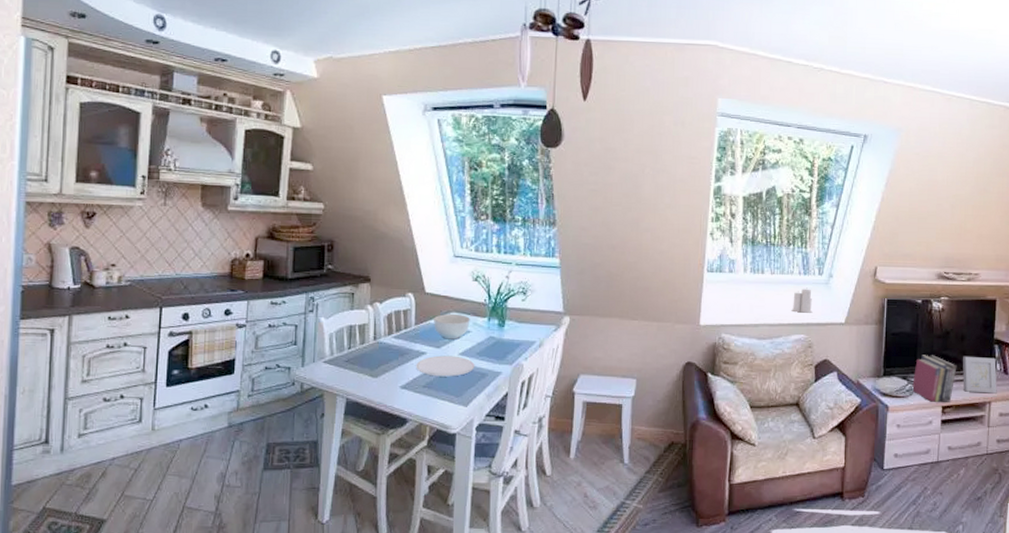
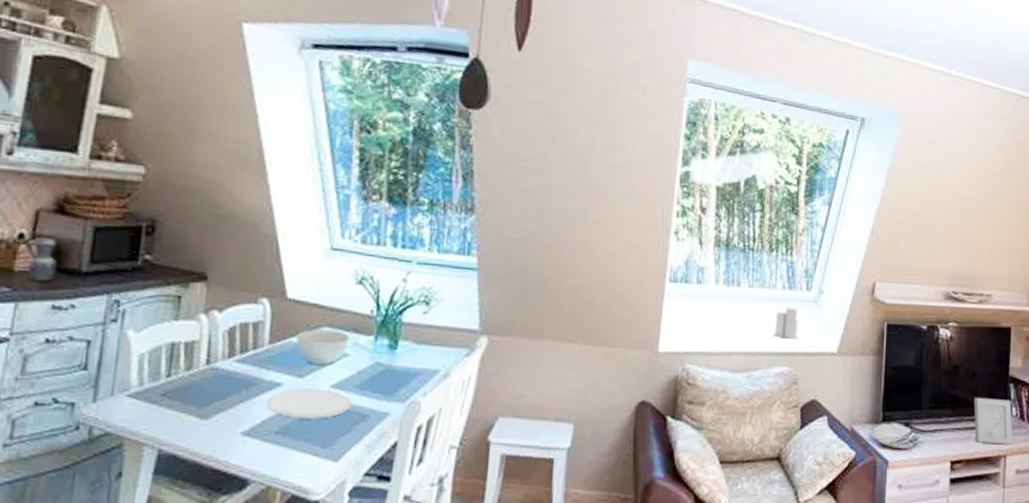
ceramic jug: none [251,256,273,286] -> present [25,238,58,281]
books: present [911,355,957,402] -> none [915,395,968,456]

